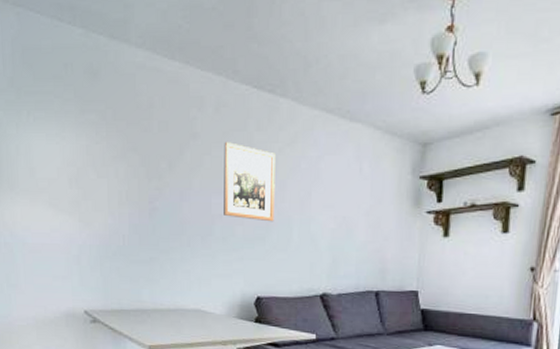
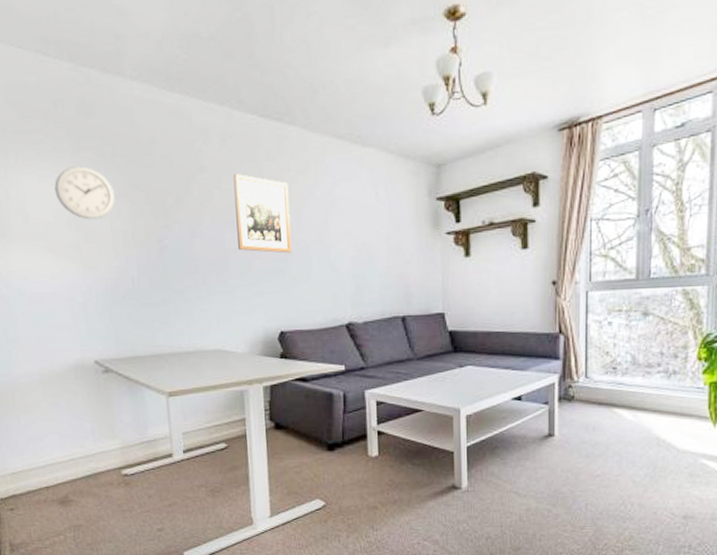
wall clock: none [59,126,113,178] -> present [54,165,115,220]

